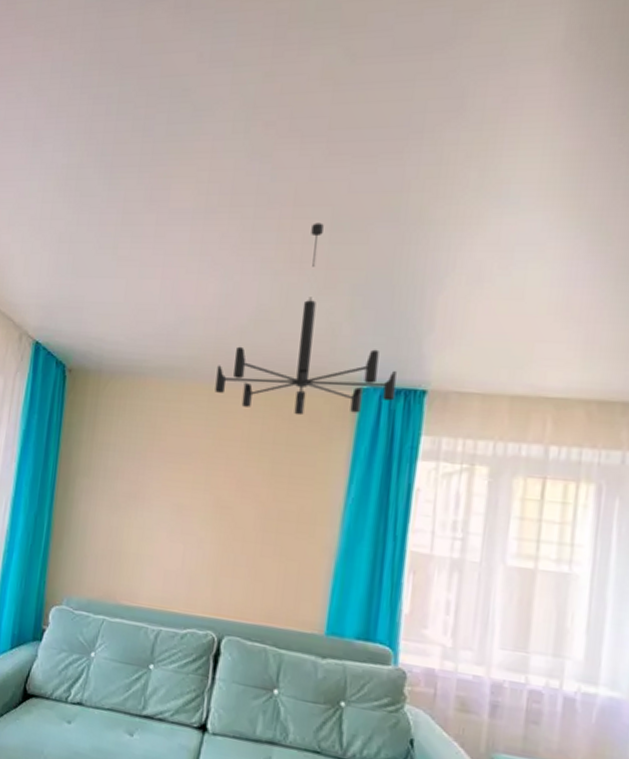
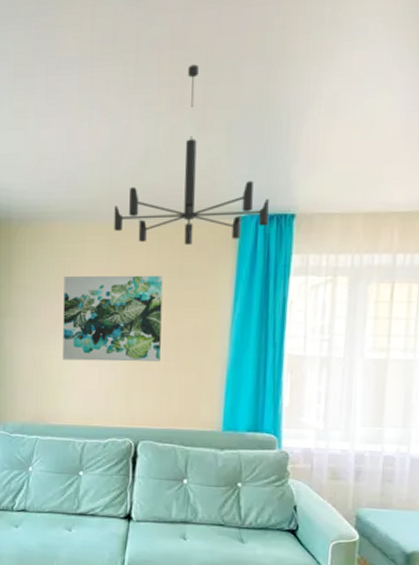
wall art: none [143,436,267,544] -> present [63,275,163,362]

